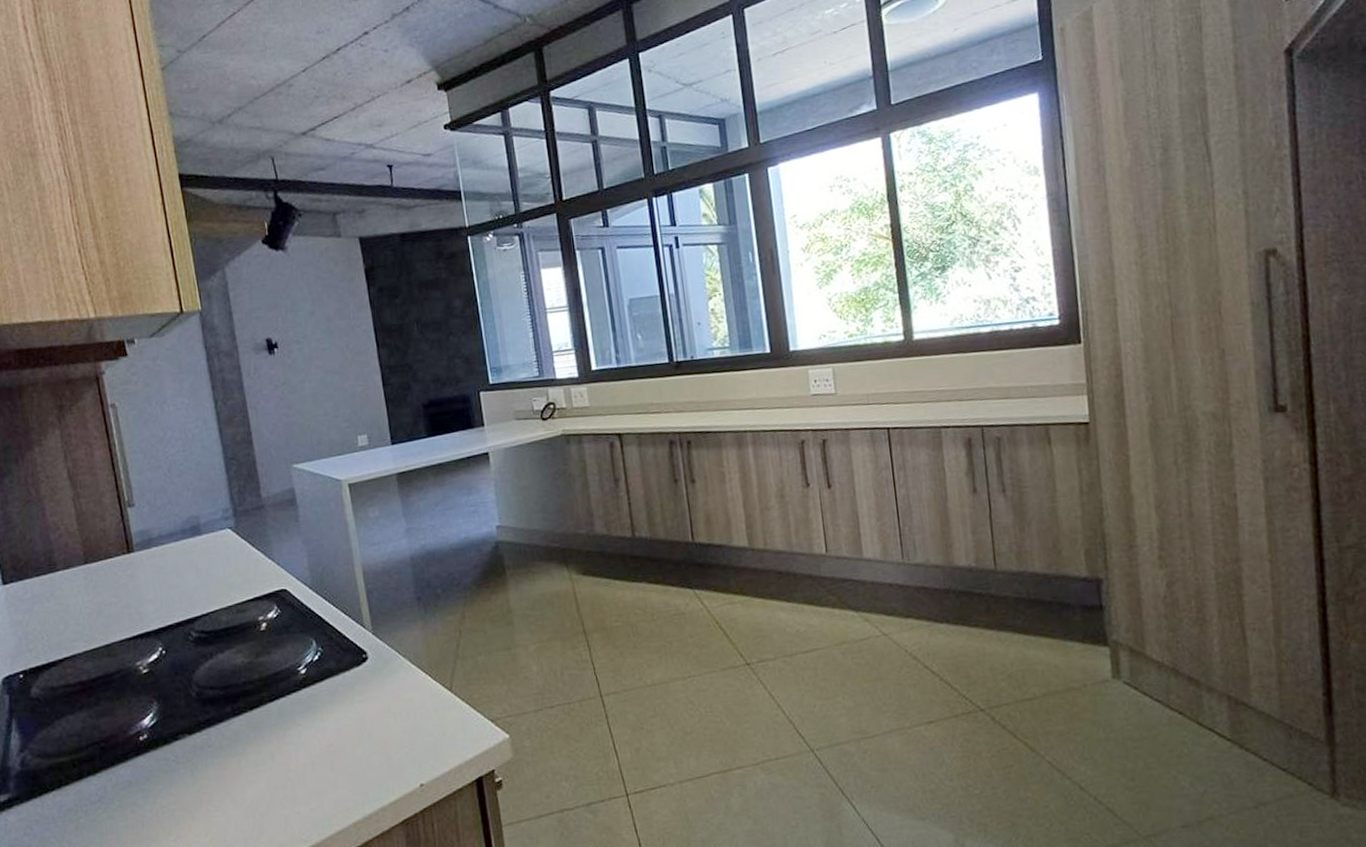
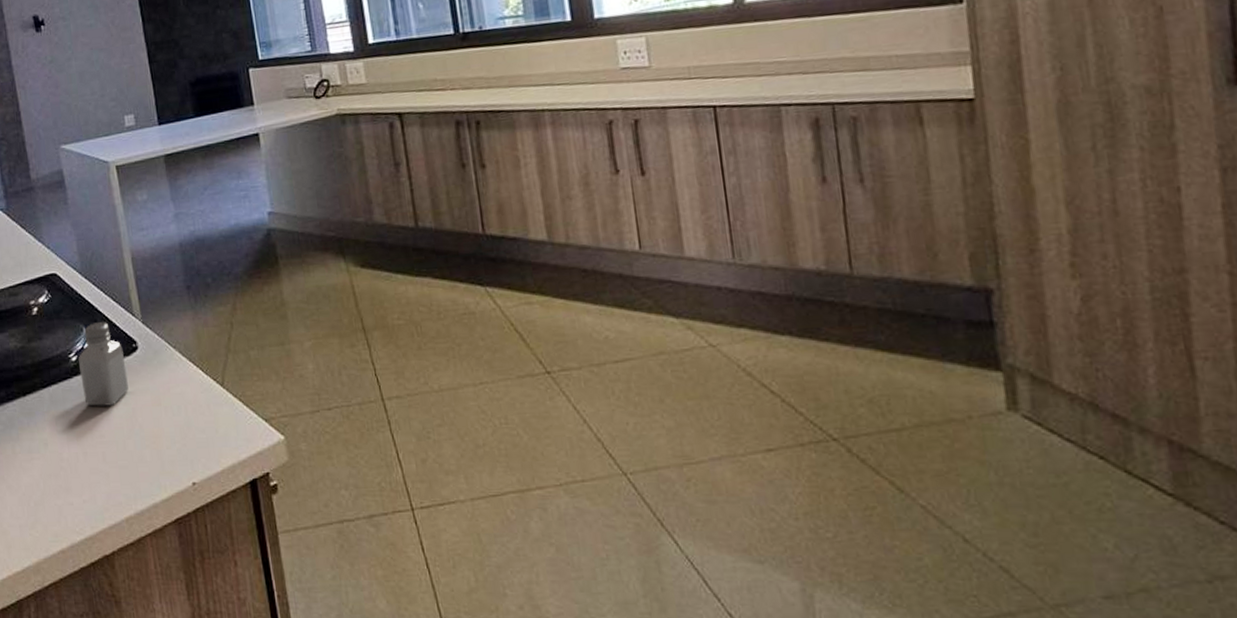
saltshaker: none [308,634,358,717] -> present [78,321,129,406]

